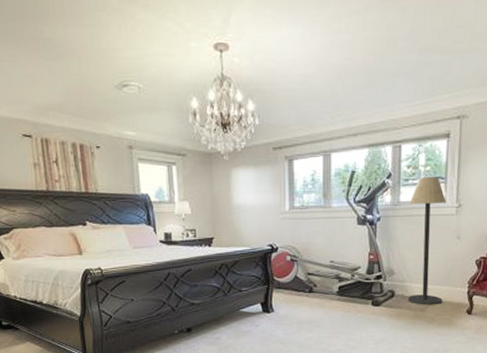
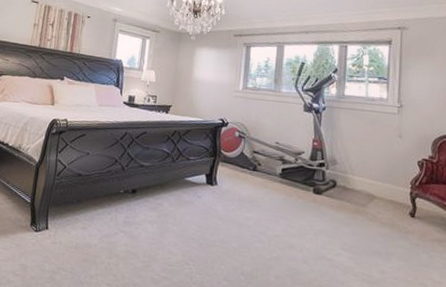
floor lamp: present [408,177,447,305] -> none [350,75,389,202]

